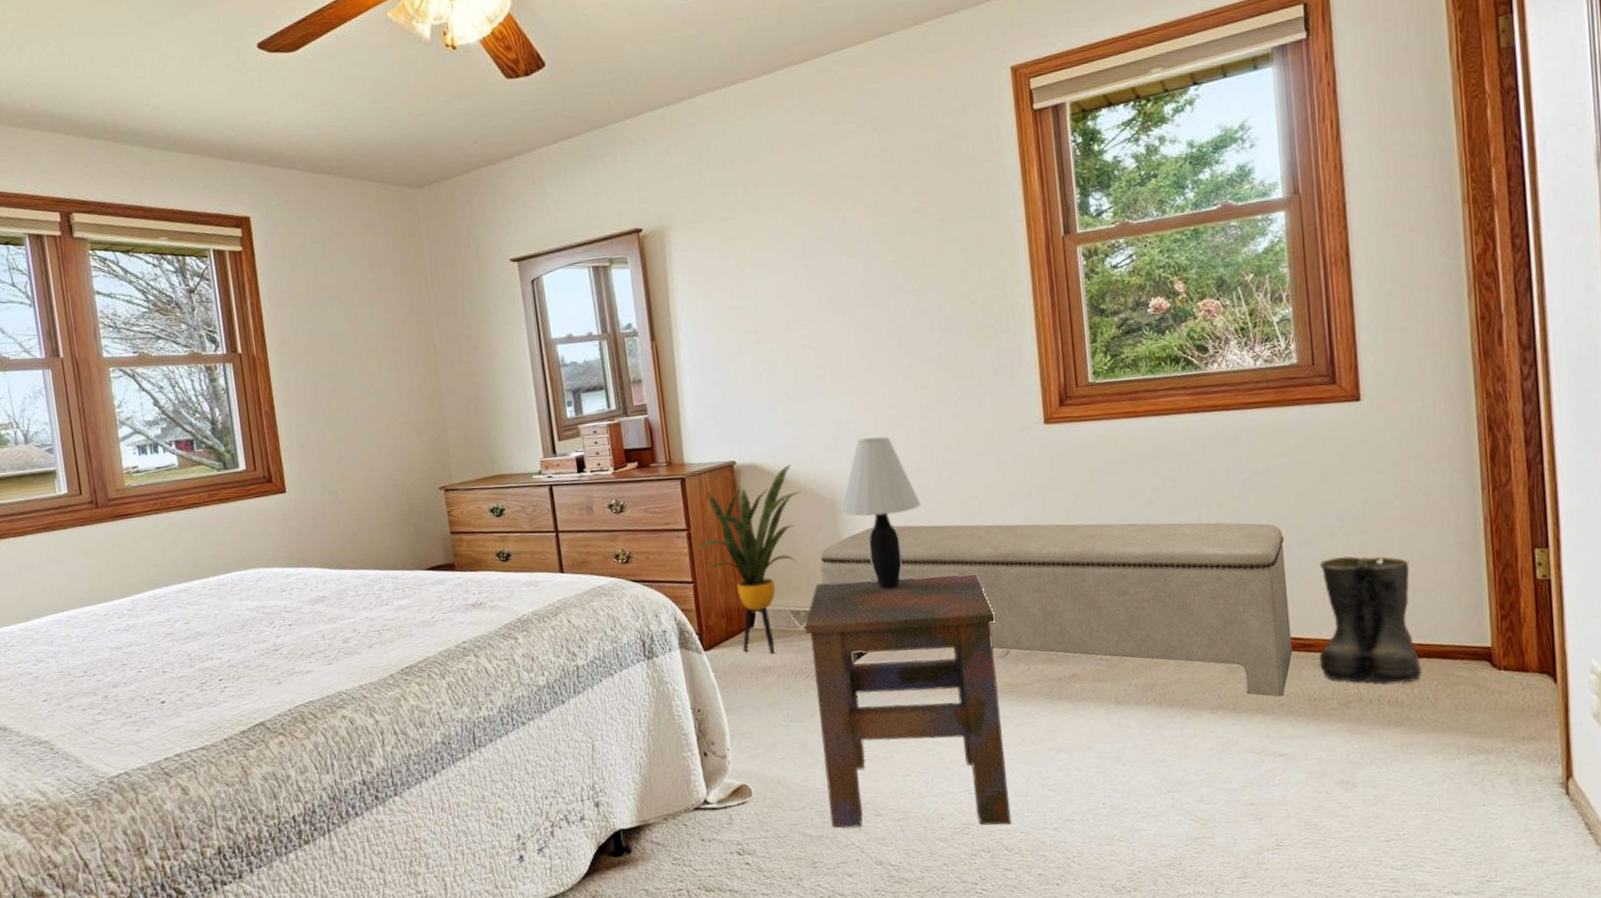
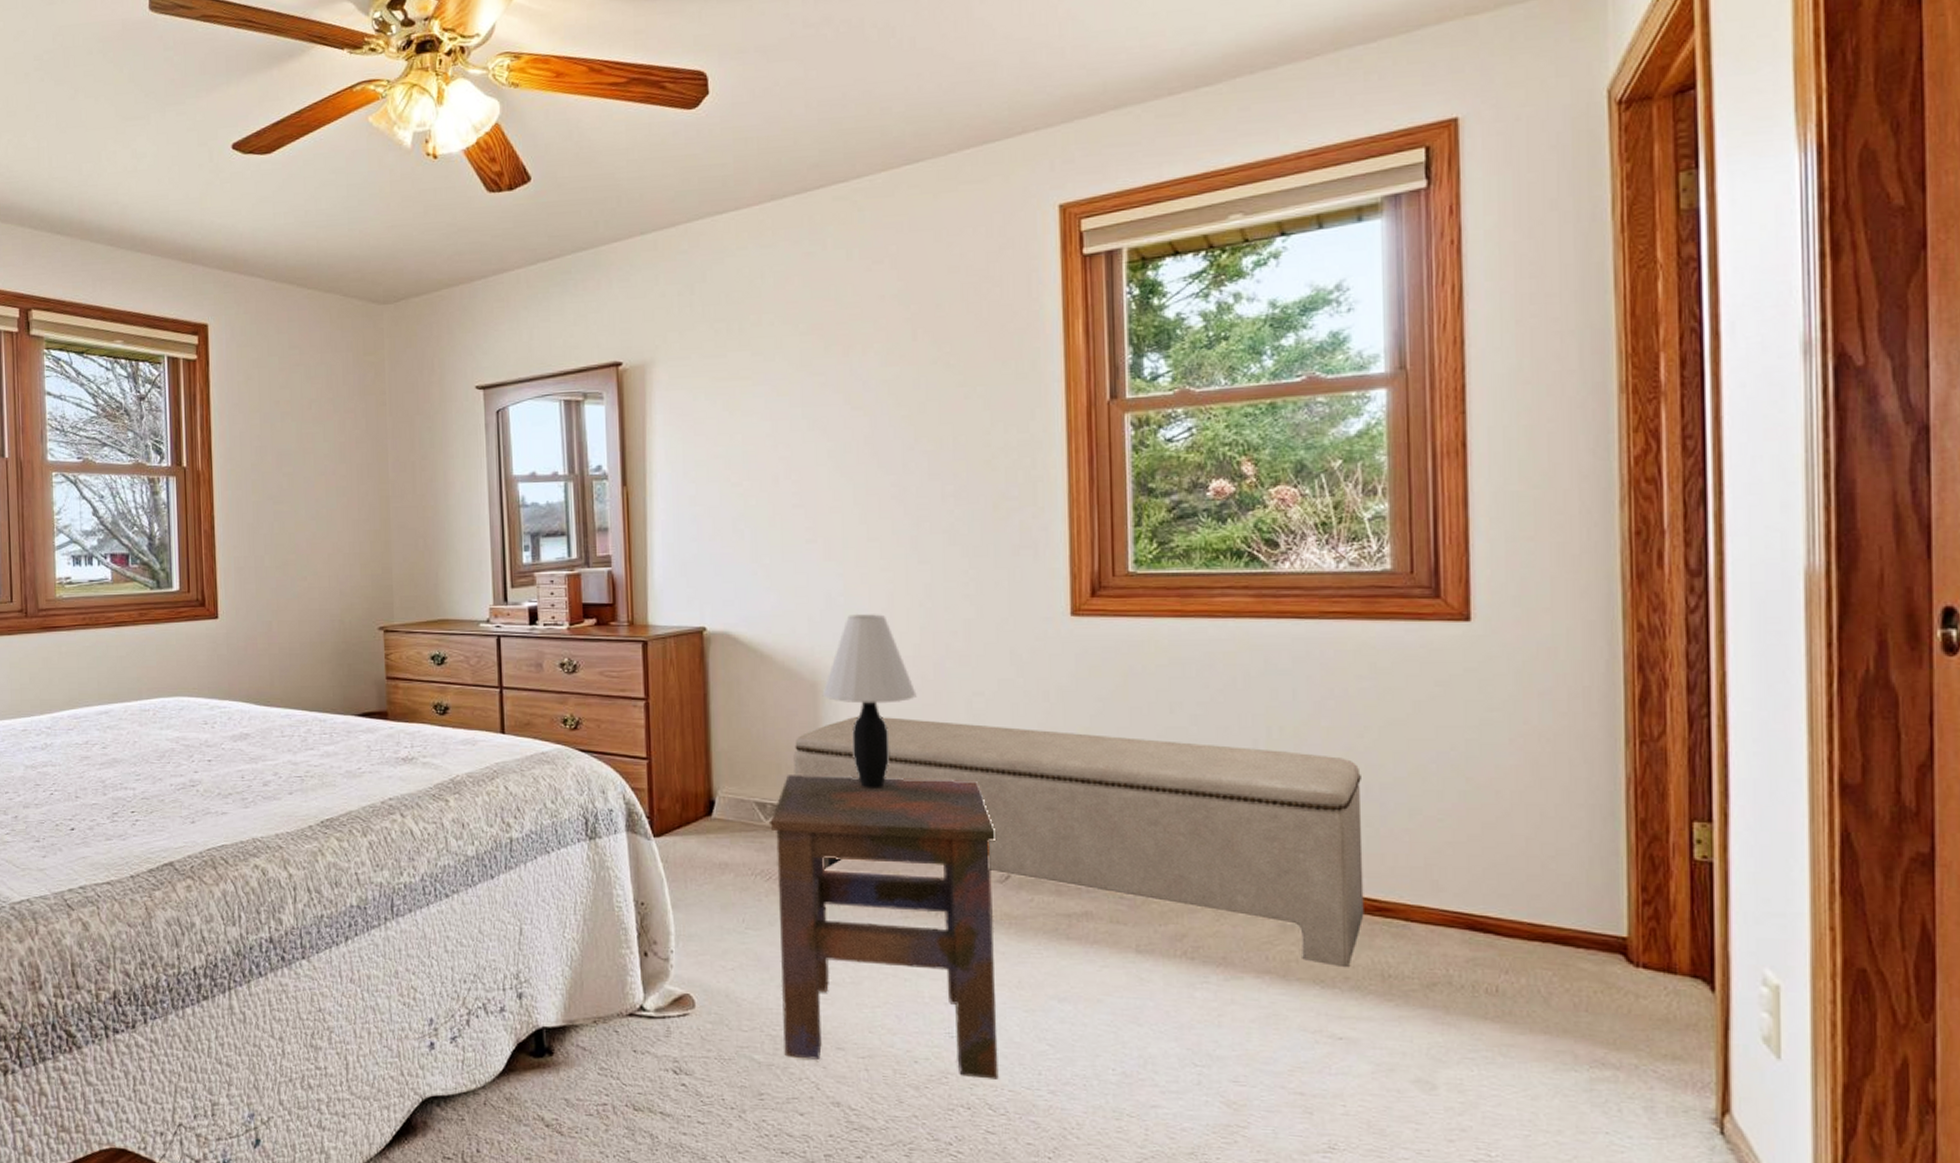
house plant: present [696,465,800,654] -> none [654,637,777,849]
boots: present [1319,556,1421,683] -> none [1398,806,1532,969]

